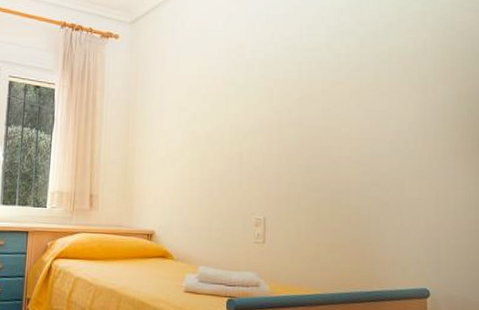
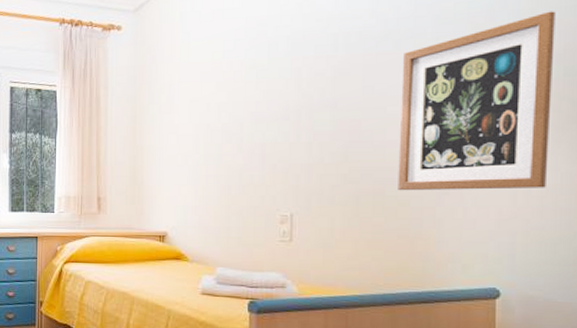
wall art: none [350,61,461,204] -> present [398,11,555,191]

